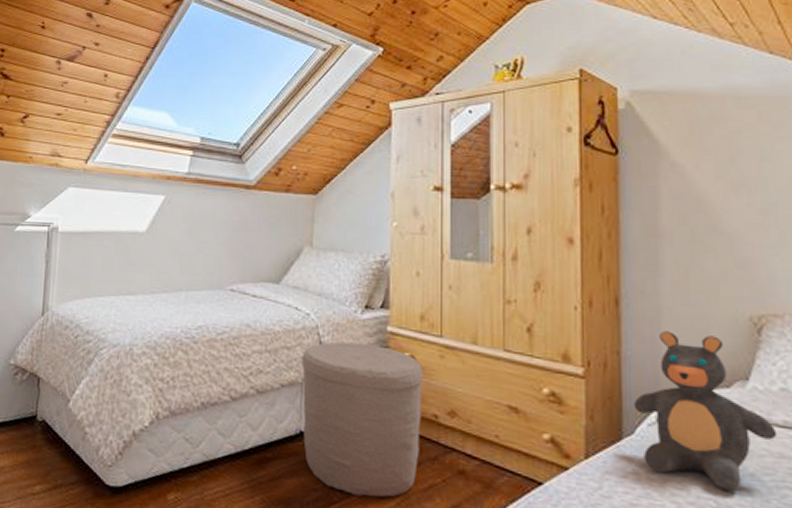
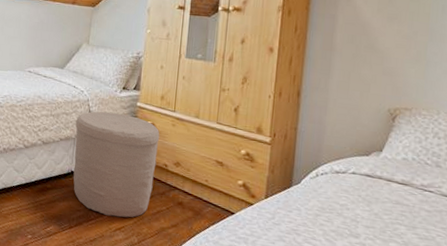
stuffed animal: present [633,331,778,492] -> none [302,115,397,225]

